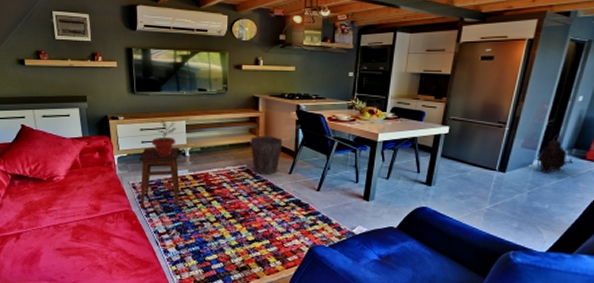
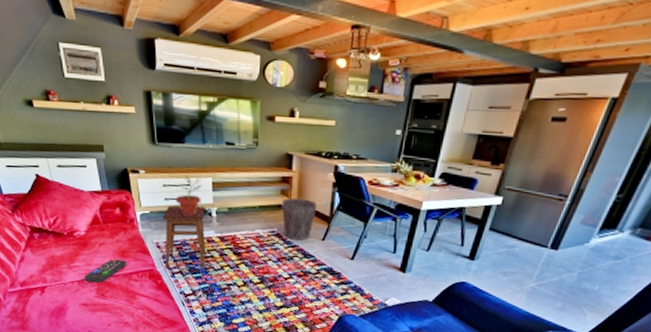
remote control: none [61,201,103,227] -> present [84,258,127,283]
backpack: present [536,134,573,173] -> none [594,211,635,253]

